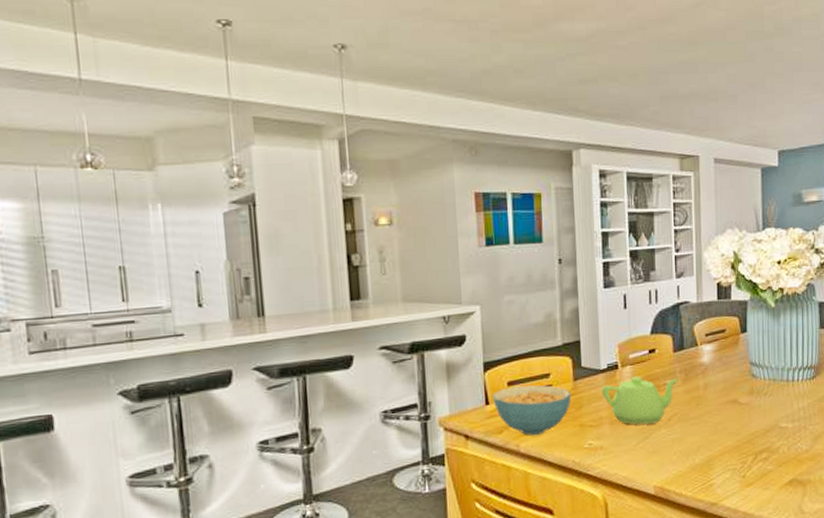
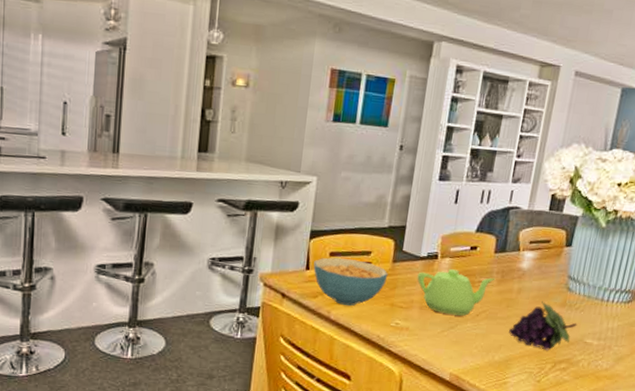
fruit: none [704,392,769,443] -> present [509,301,577,350]

